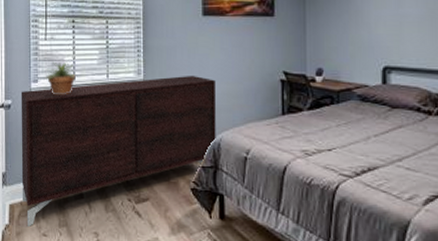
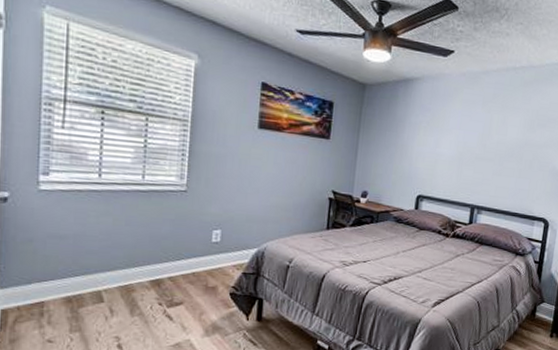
sideboard: present [21,76,216,227] -> none [19,183,265,333]
potted plant: present [45,61,78,95] -> none [59,154,105,193]

